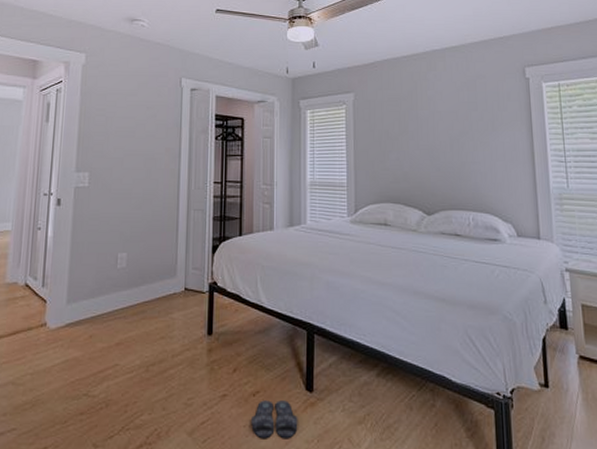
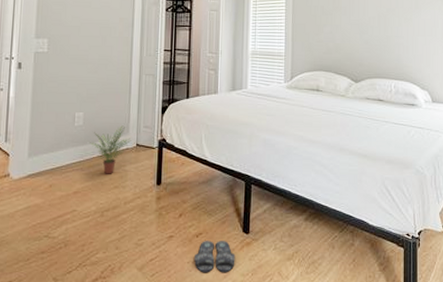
potted plant: none [134,267,179,323] -> present [90,125,131,174]

